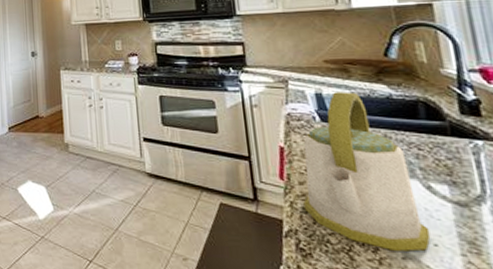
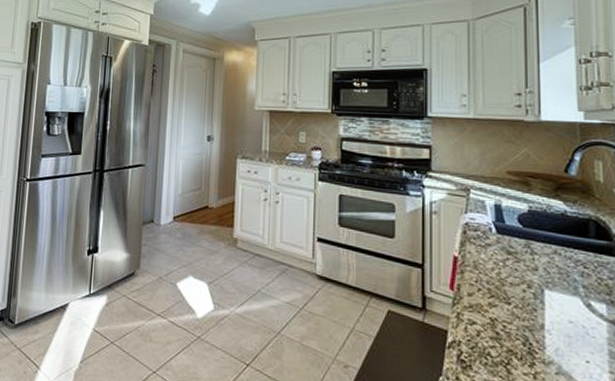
kettle: present [303,92,431,252] -> none [470,204,584,367]

